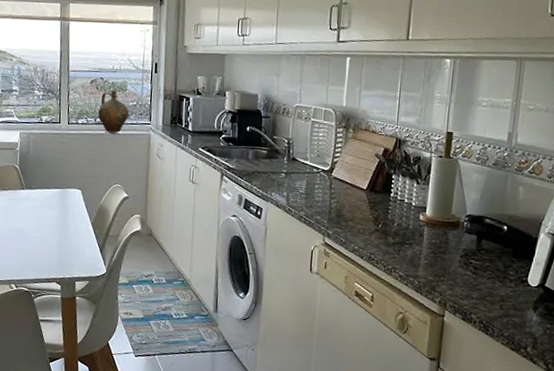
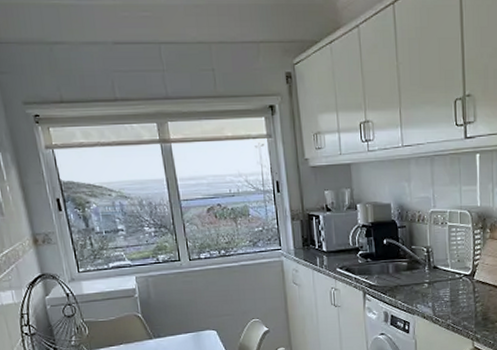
ceramic jug: present [97,91,130,134] -> none [220,217,257,265]

